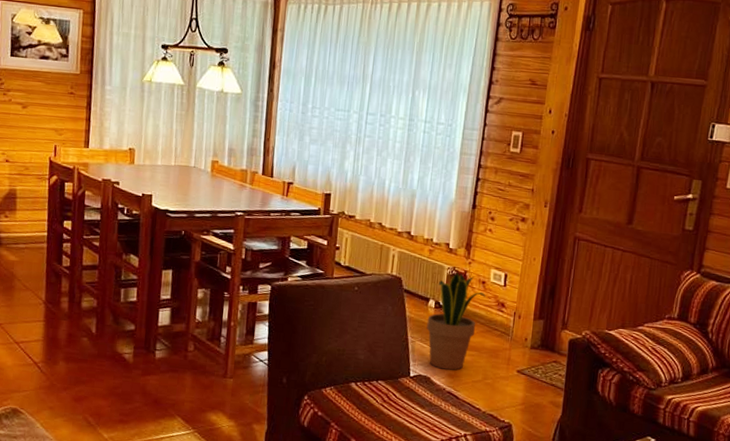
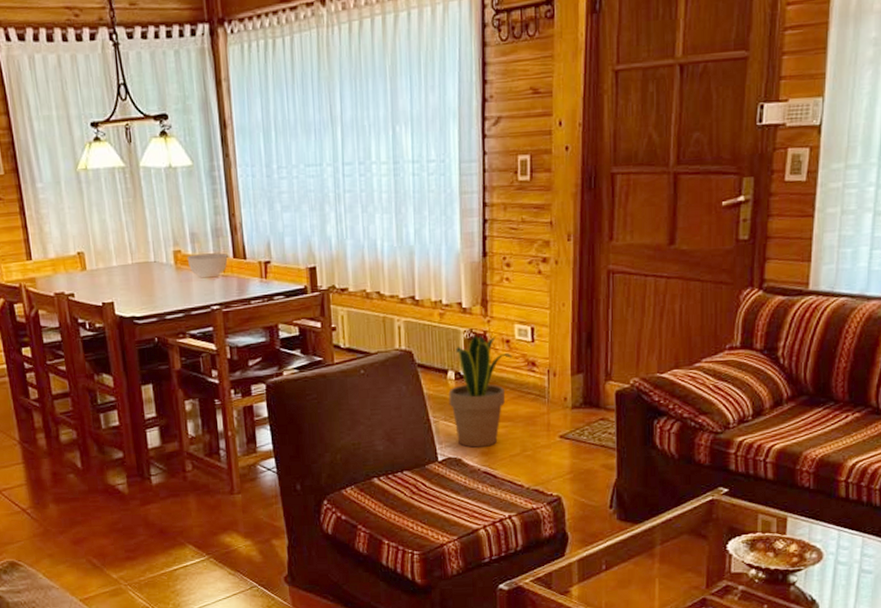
bowl: none [222,166,258,189] -> present [187,252,228,279]

